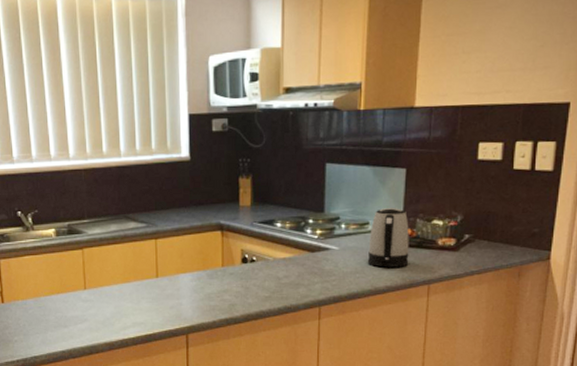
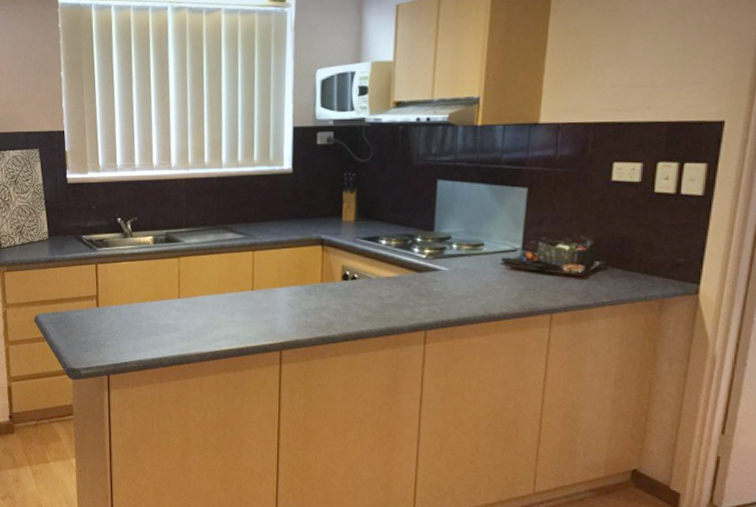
kettle: present [367,208,409,268] -> none [481,229,530,293]

